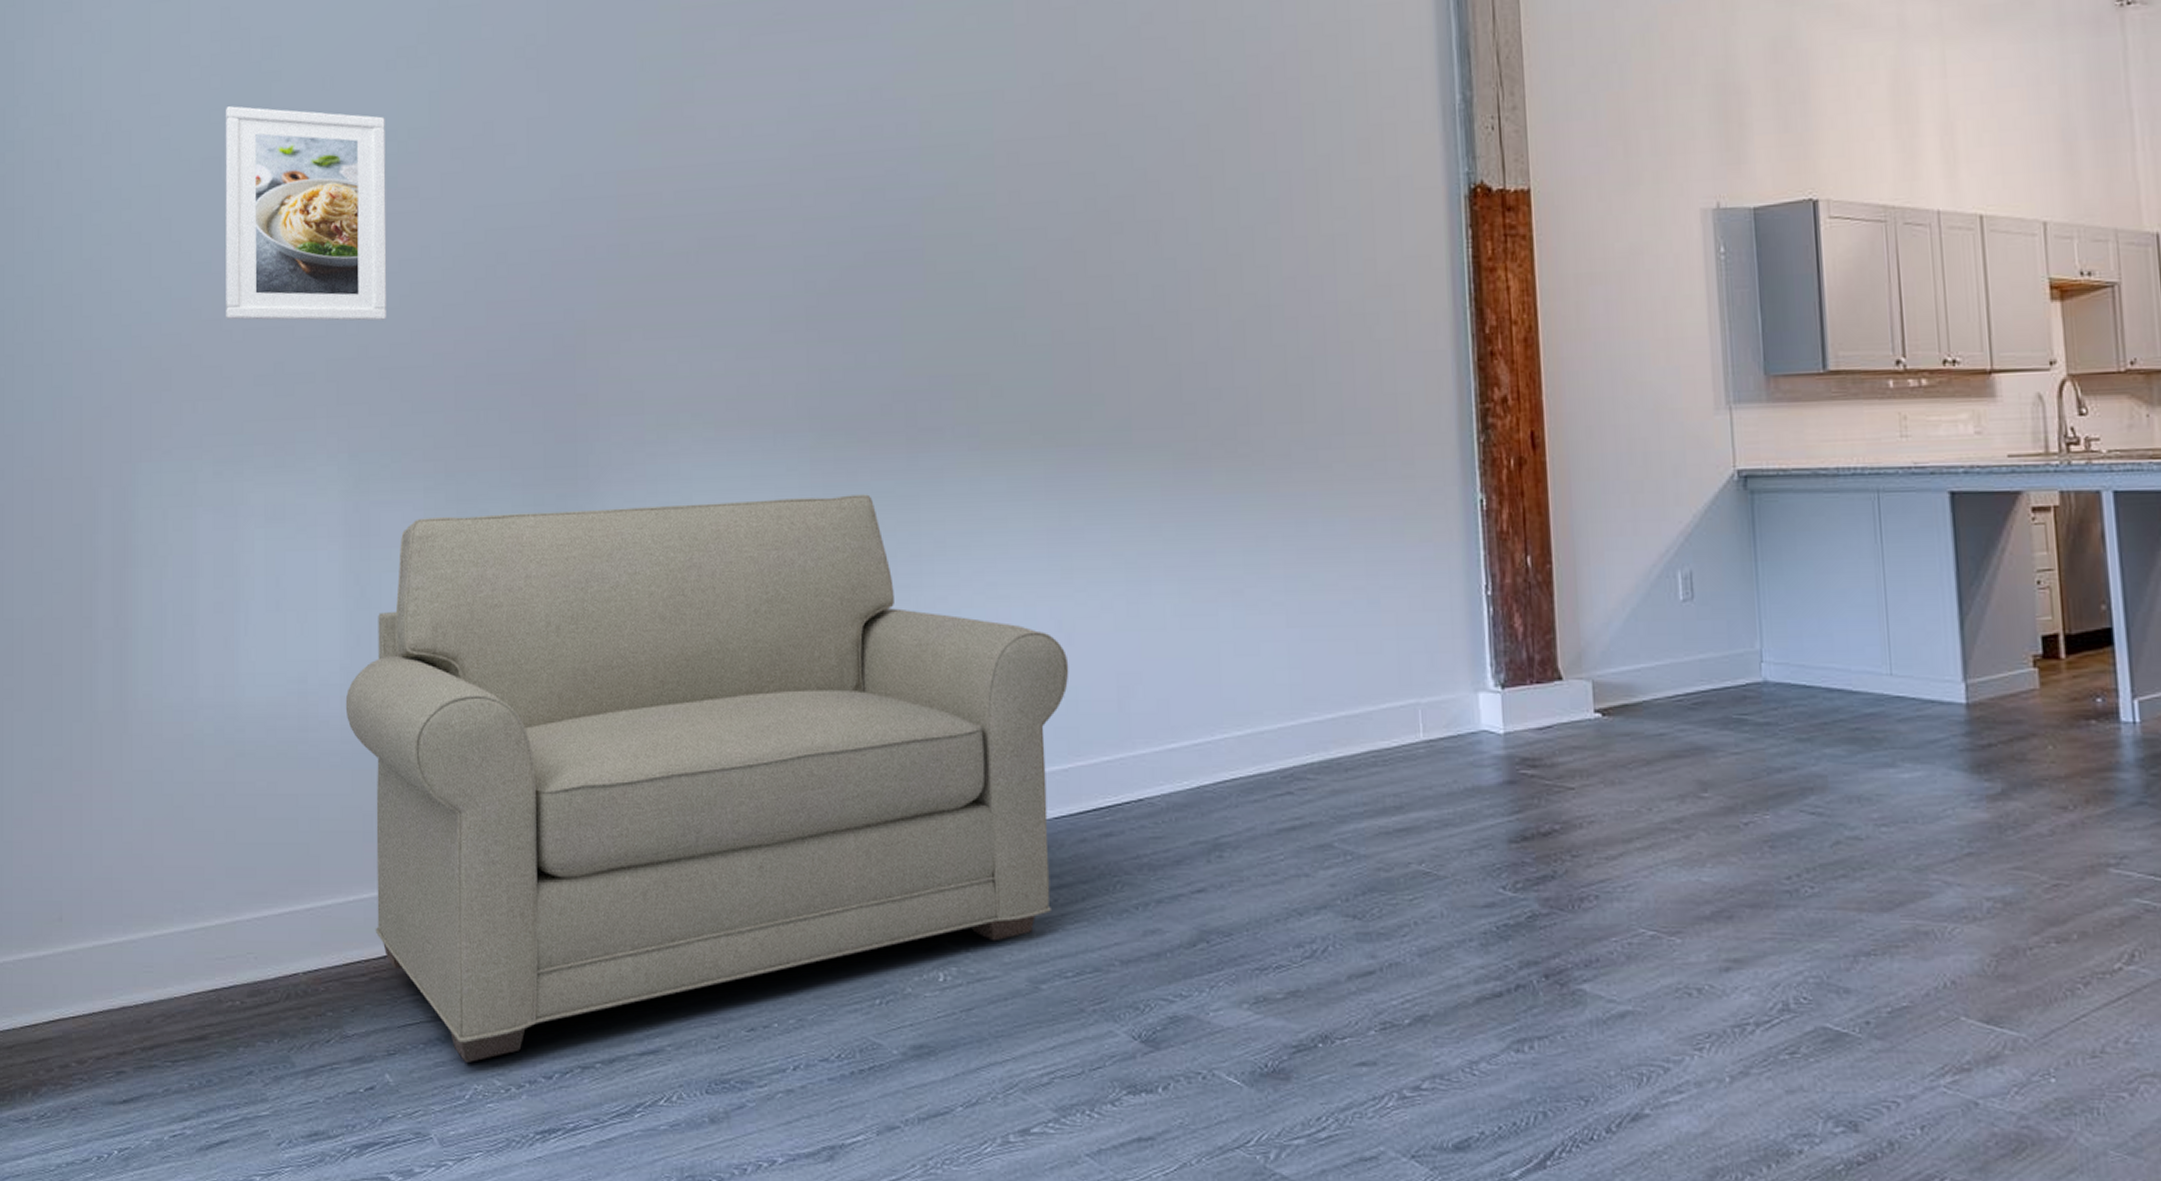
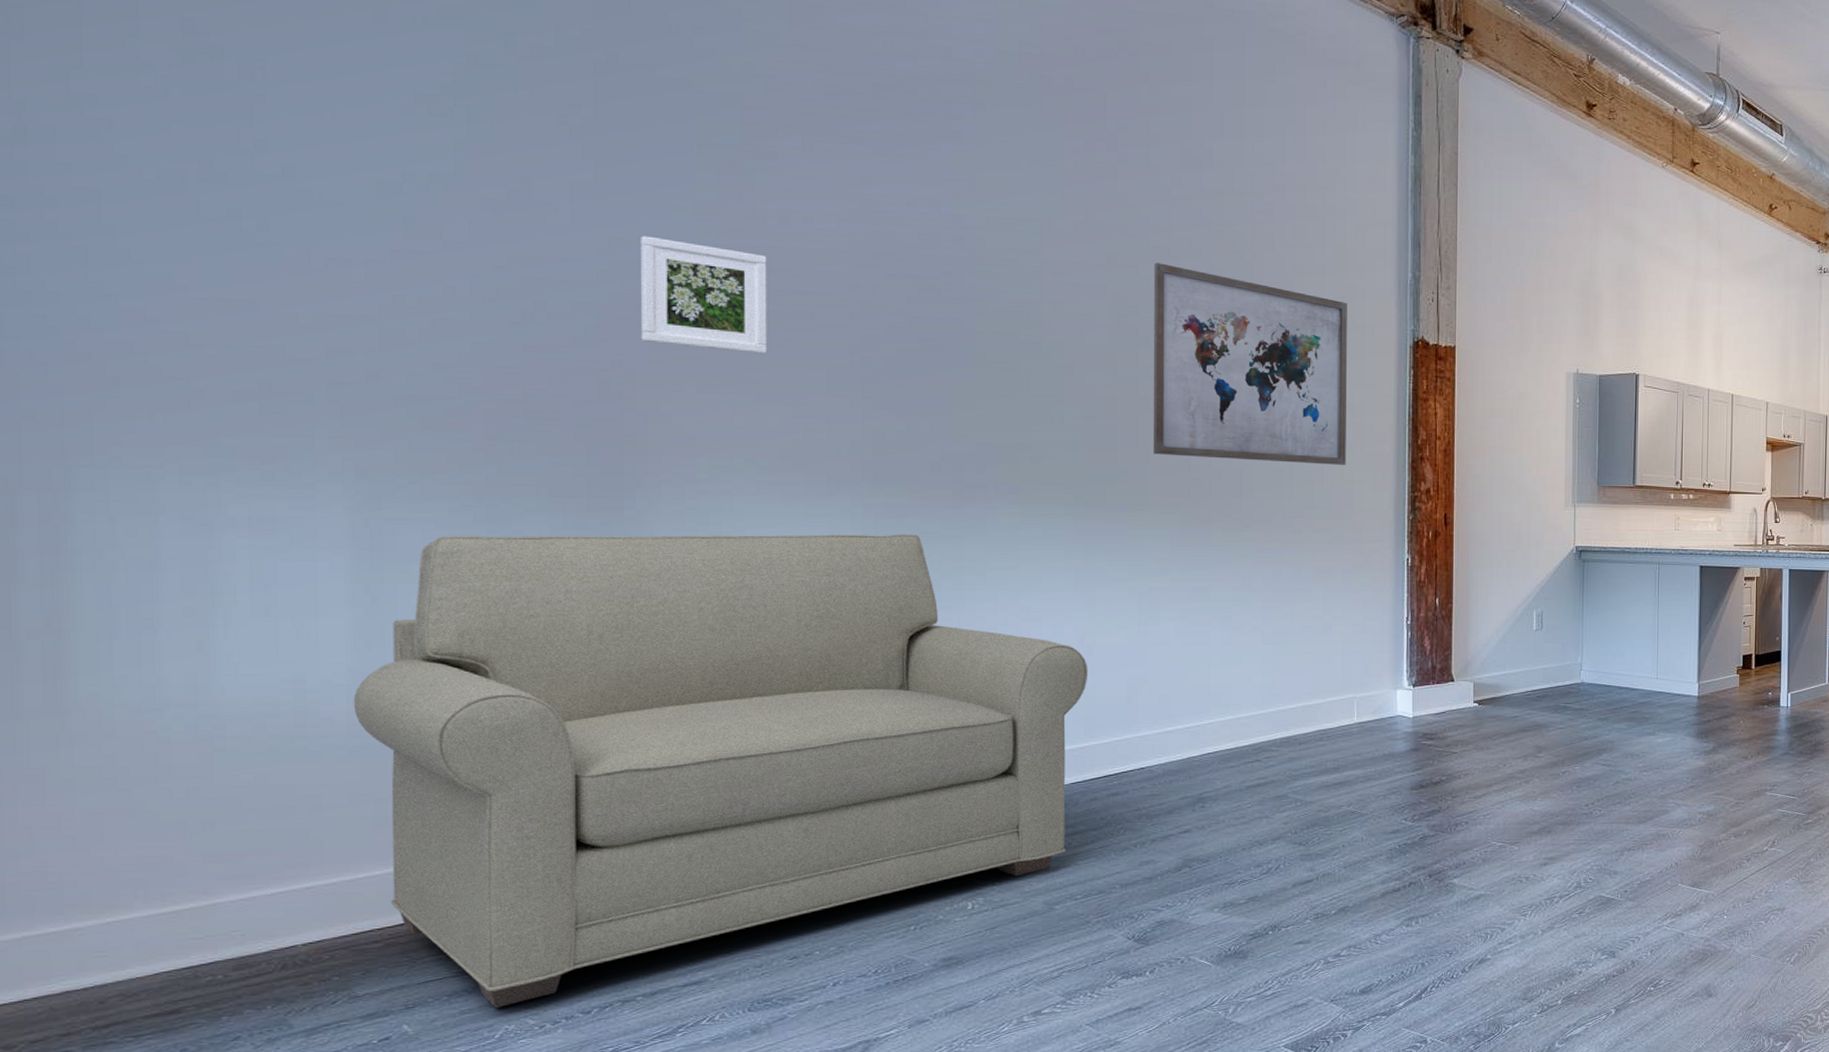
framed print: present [225,106,387,321] -> none [189,121,403,351]
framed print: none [588,167,711,290] -> present [639,236,768,354]
wall art: none [1125,124,1386,375] -> present [1153,263,1347,465]

